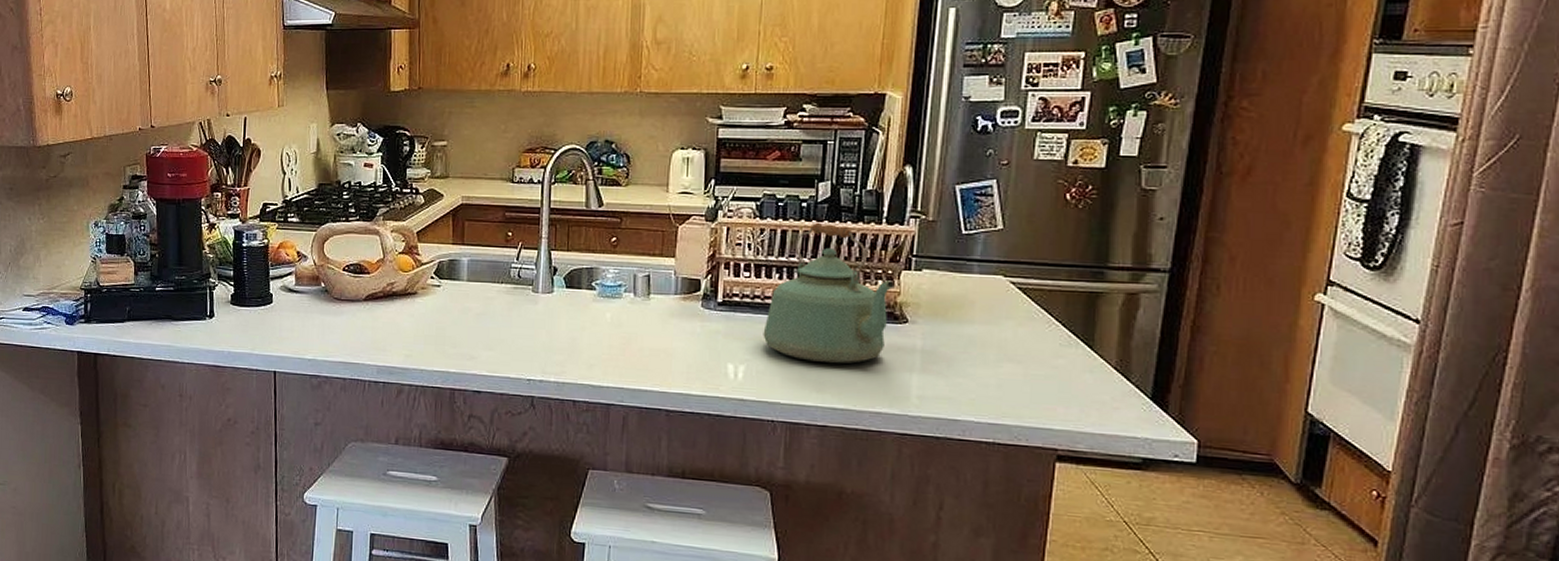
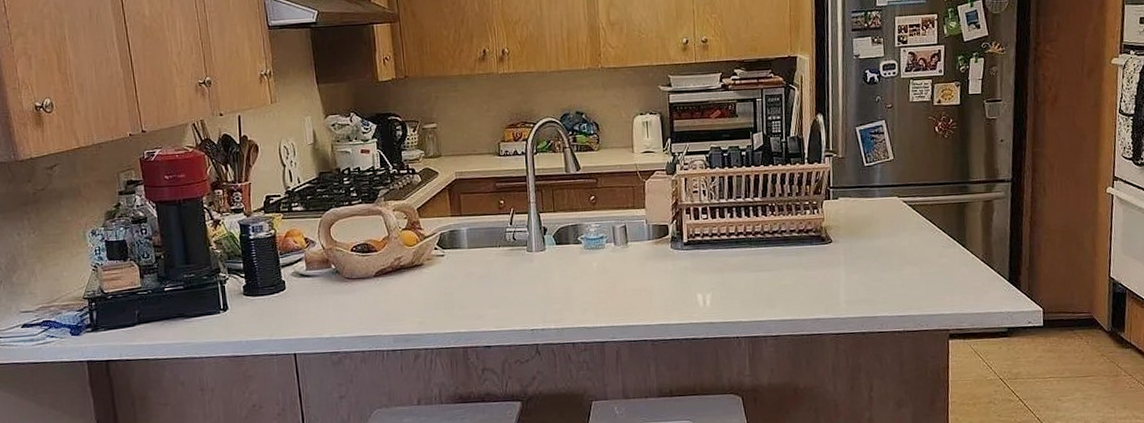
kettle: present [763,222,895,364] -> none [722,167,819,284]

